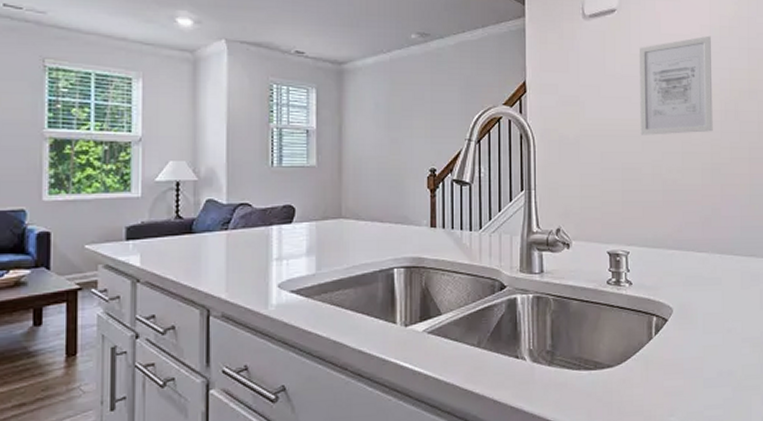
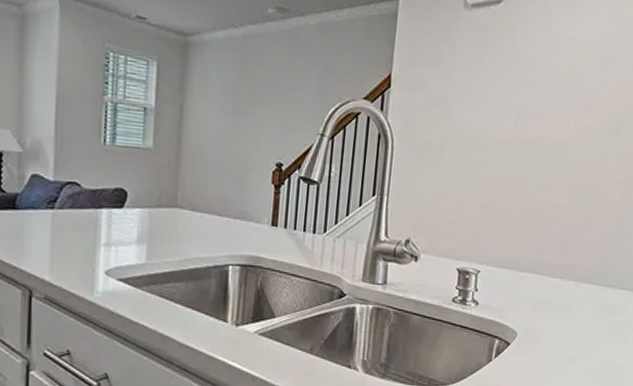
wall art: present [638,35,713,135] -> none [510,40,605,150]

